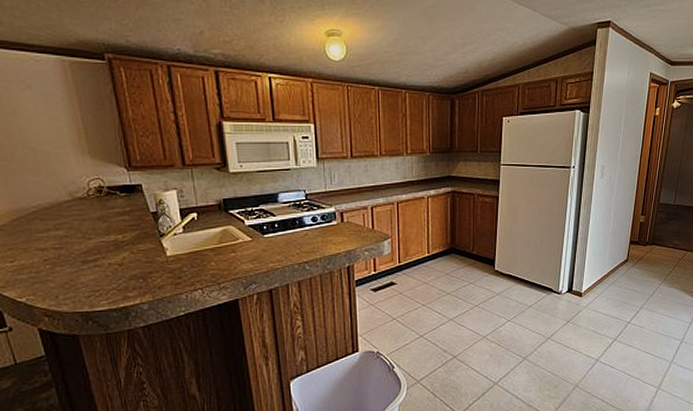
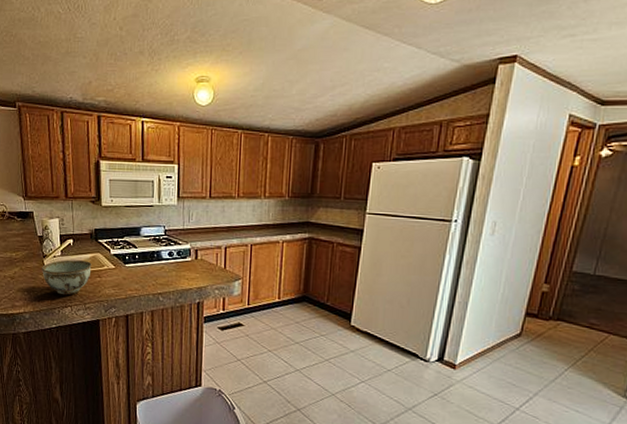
bowl: none [158,235,223,278] -> present [41,259,92,296]

